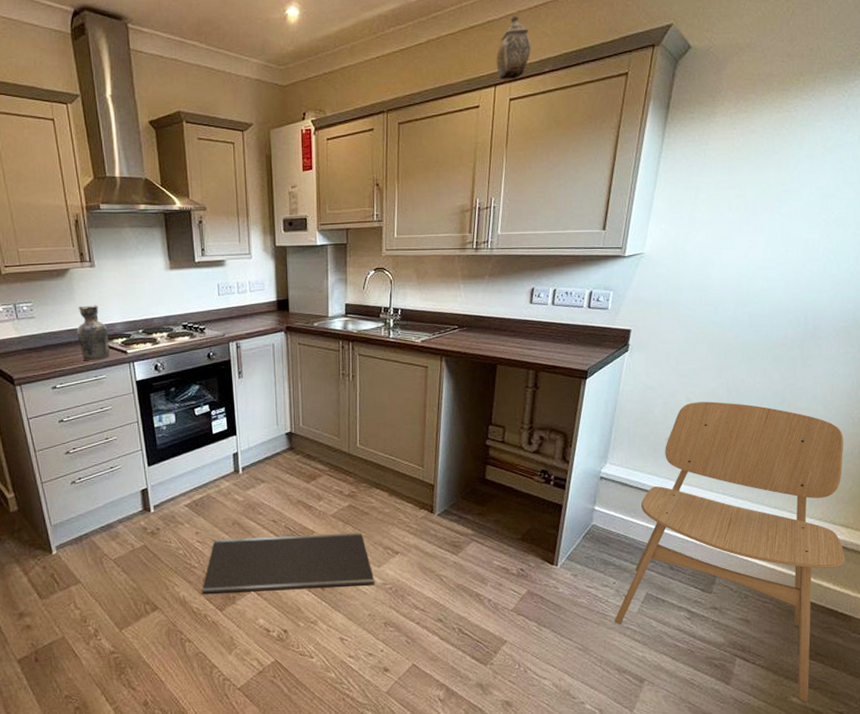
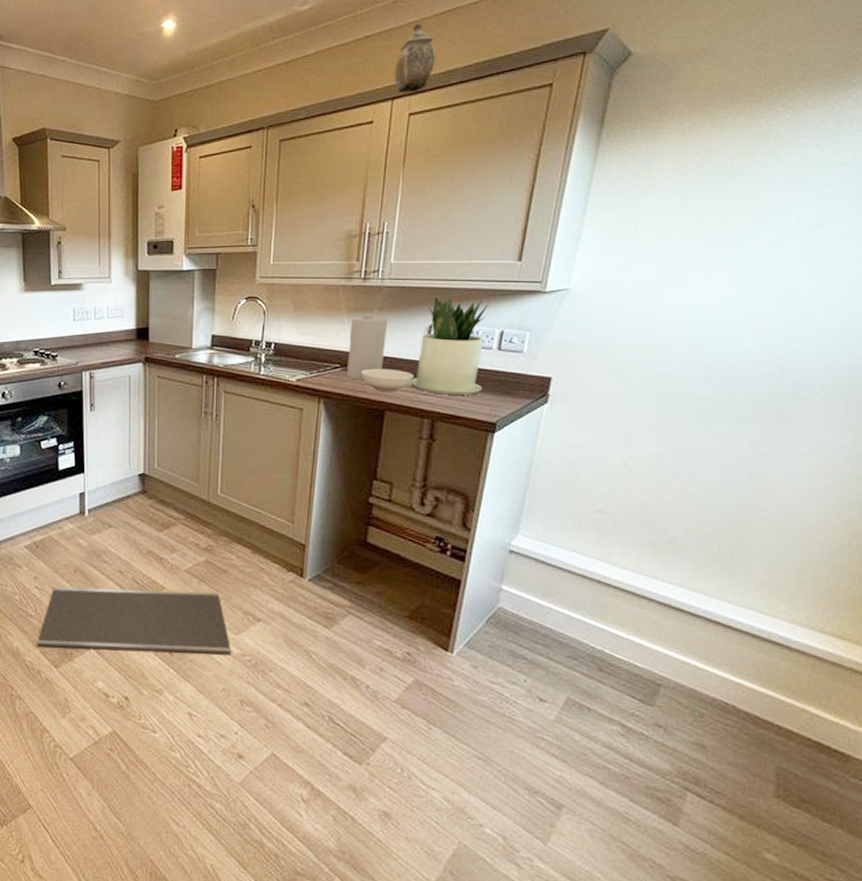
paper towel holder: none [464,280,497,339] -> present [348,314,387,380]
bowl: none [476,328,520,348] -> present [361,368,414,391]
planter: none [517,262,580,348] -> present [410,296,489,395]
dining chair: present [615,401,845,703] -> none [525,468,841,863]

